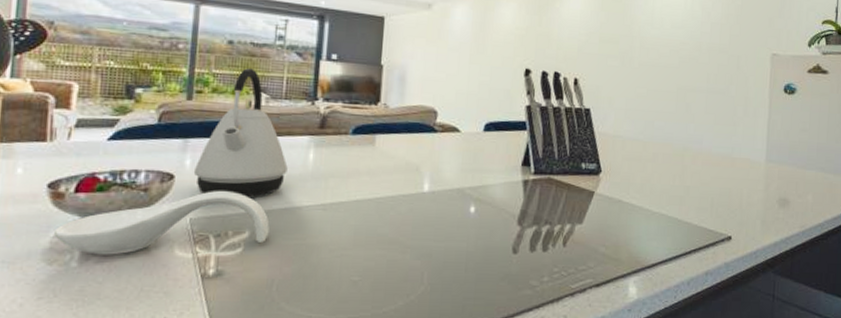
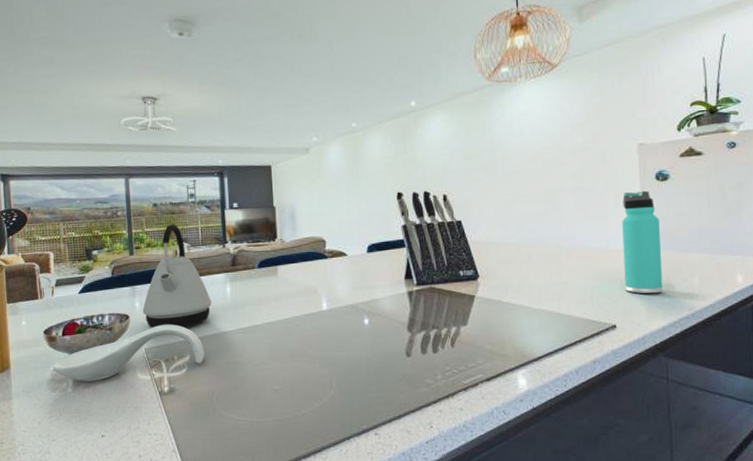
thermos bottle: none [744,101,783,208] -> present [622,190,664,294]

